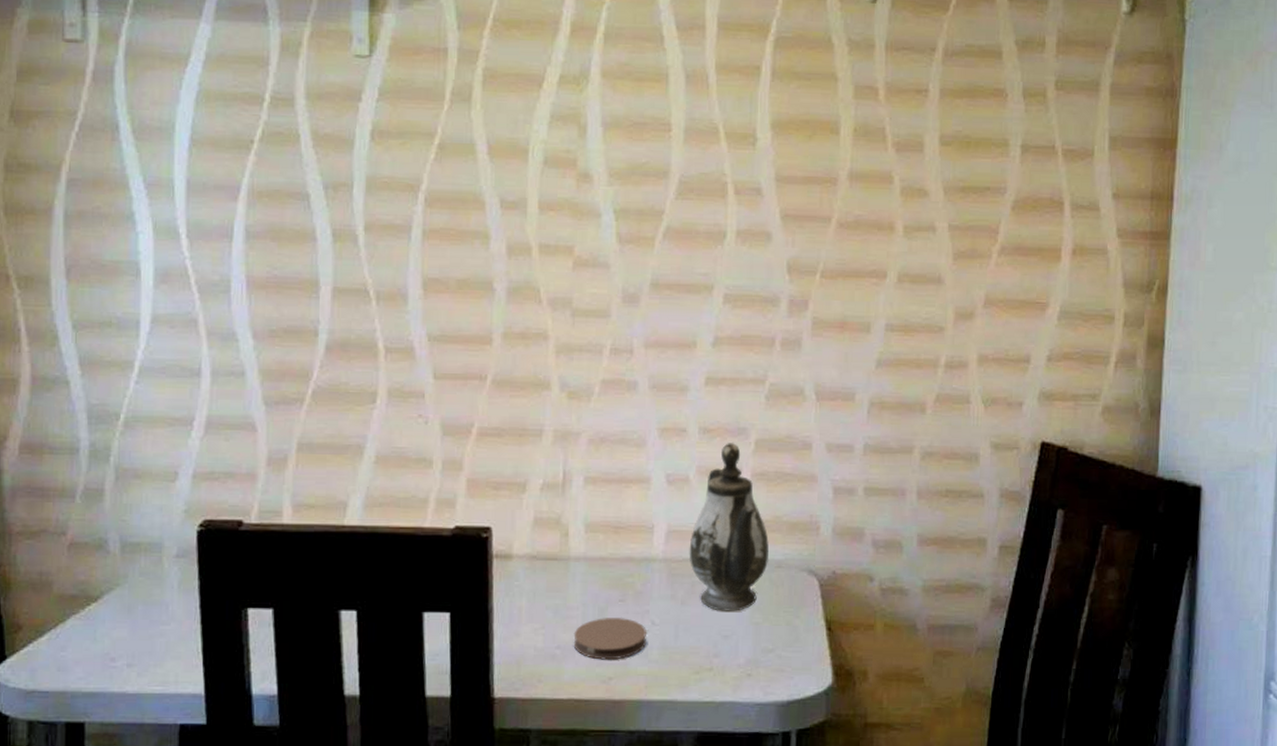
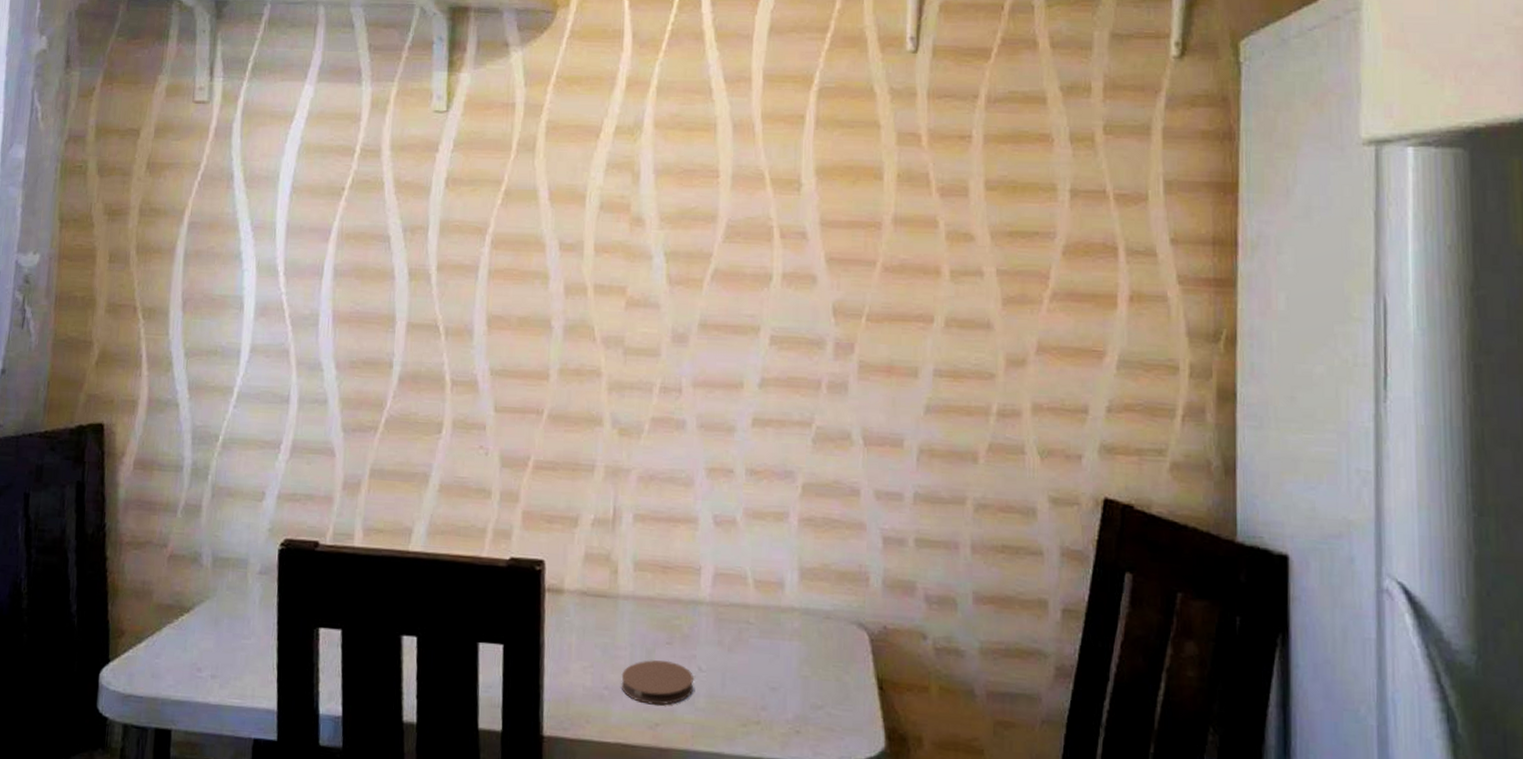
teapot: present [689,443,769,611] -> none [736,486,818,663]

